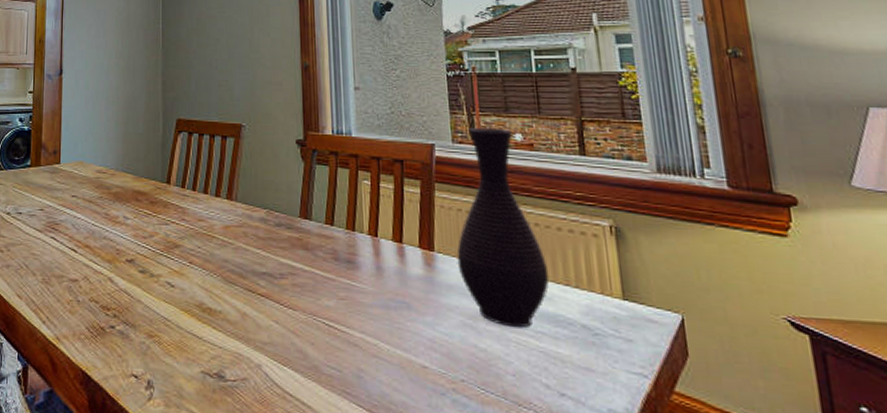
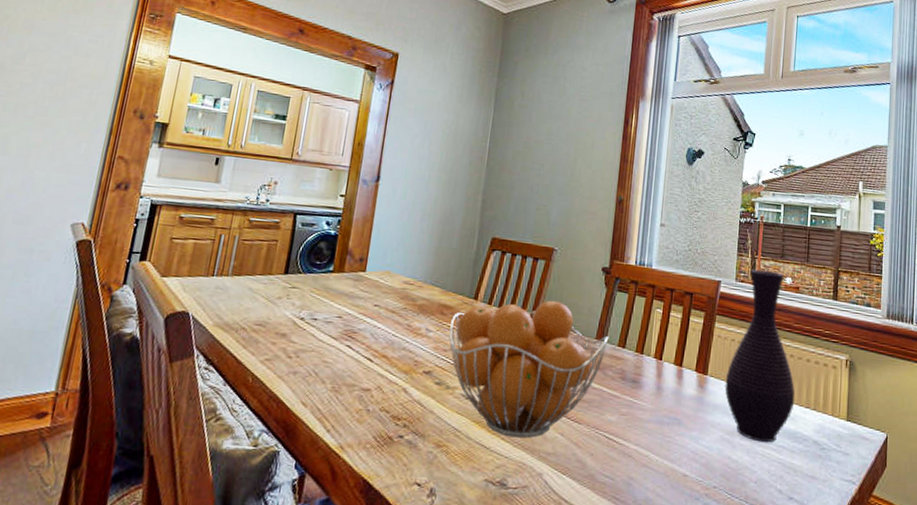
fruit basket: none [147,179,314,327] -> present [449,300,609,438]

